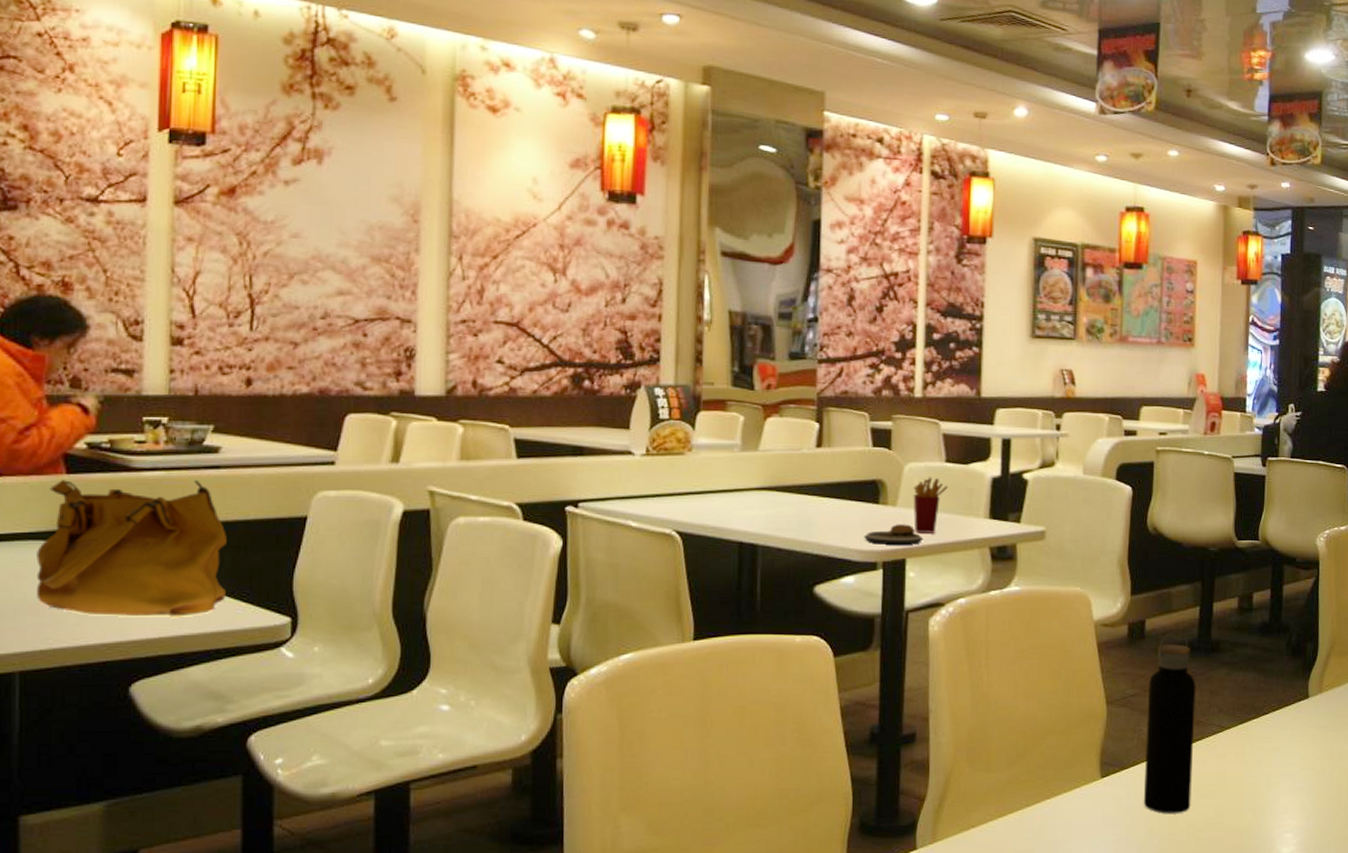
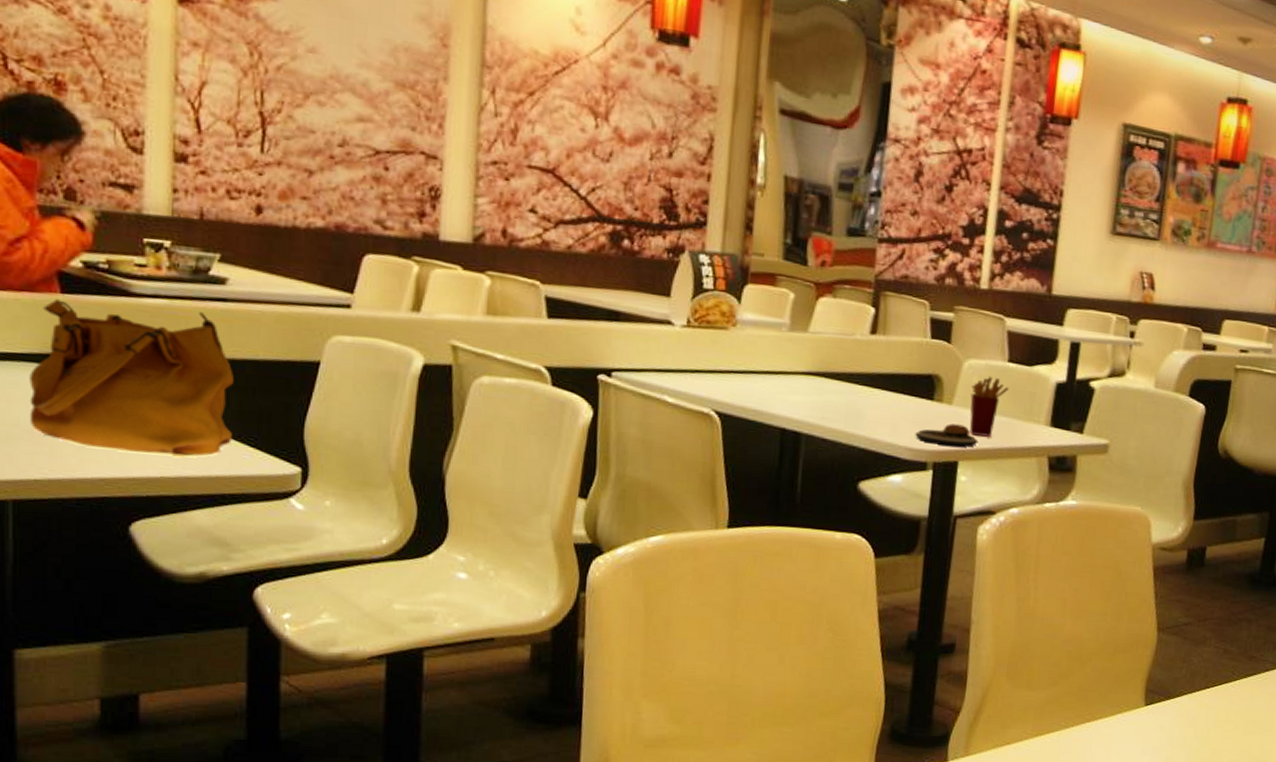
water bottle: present [1143,631,1196,813] -> none [1186,561,1254,748]

